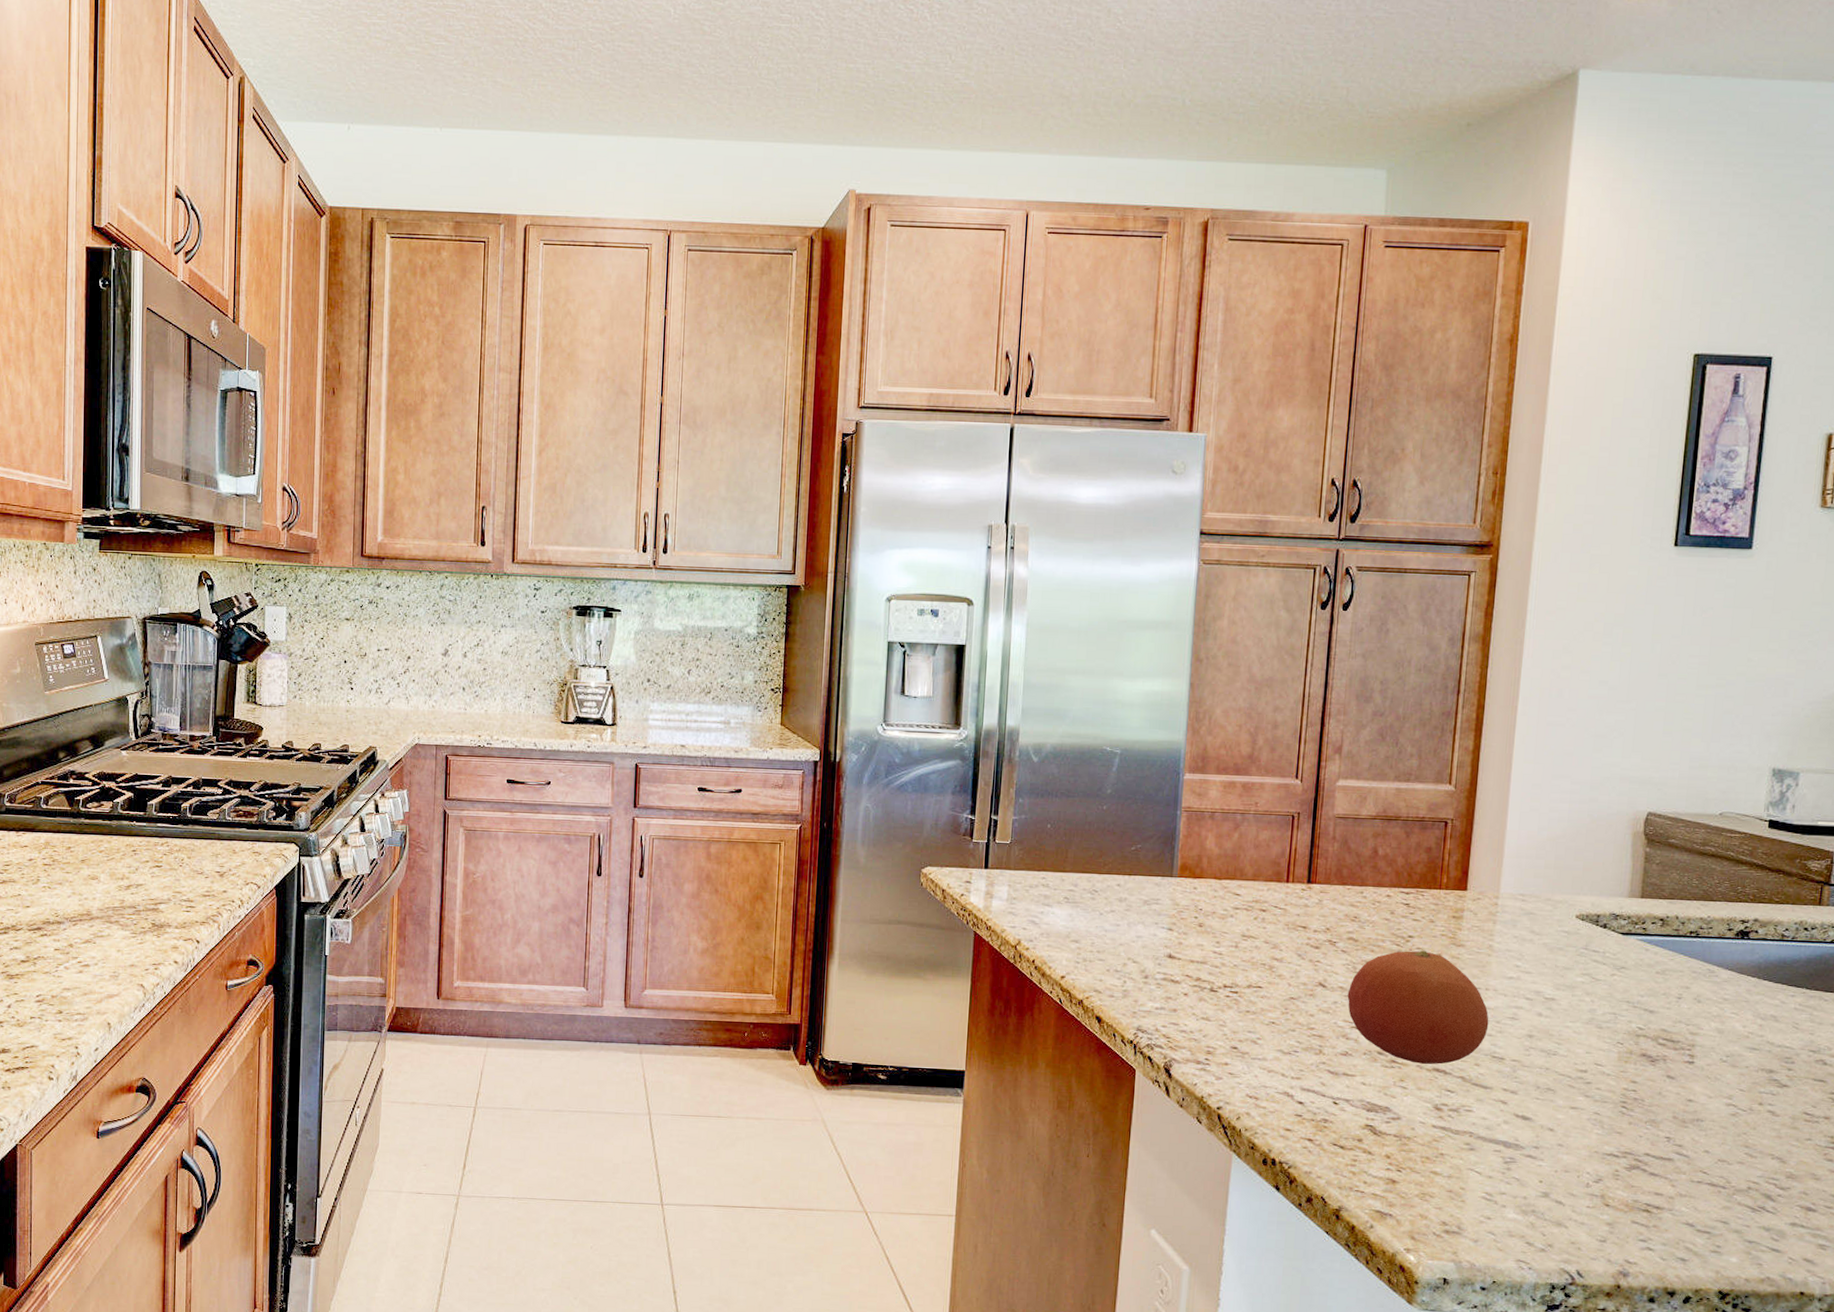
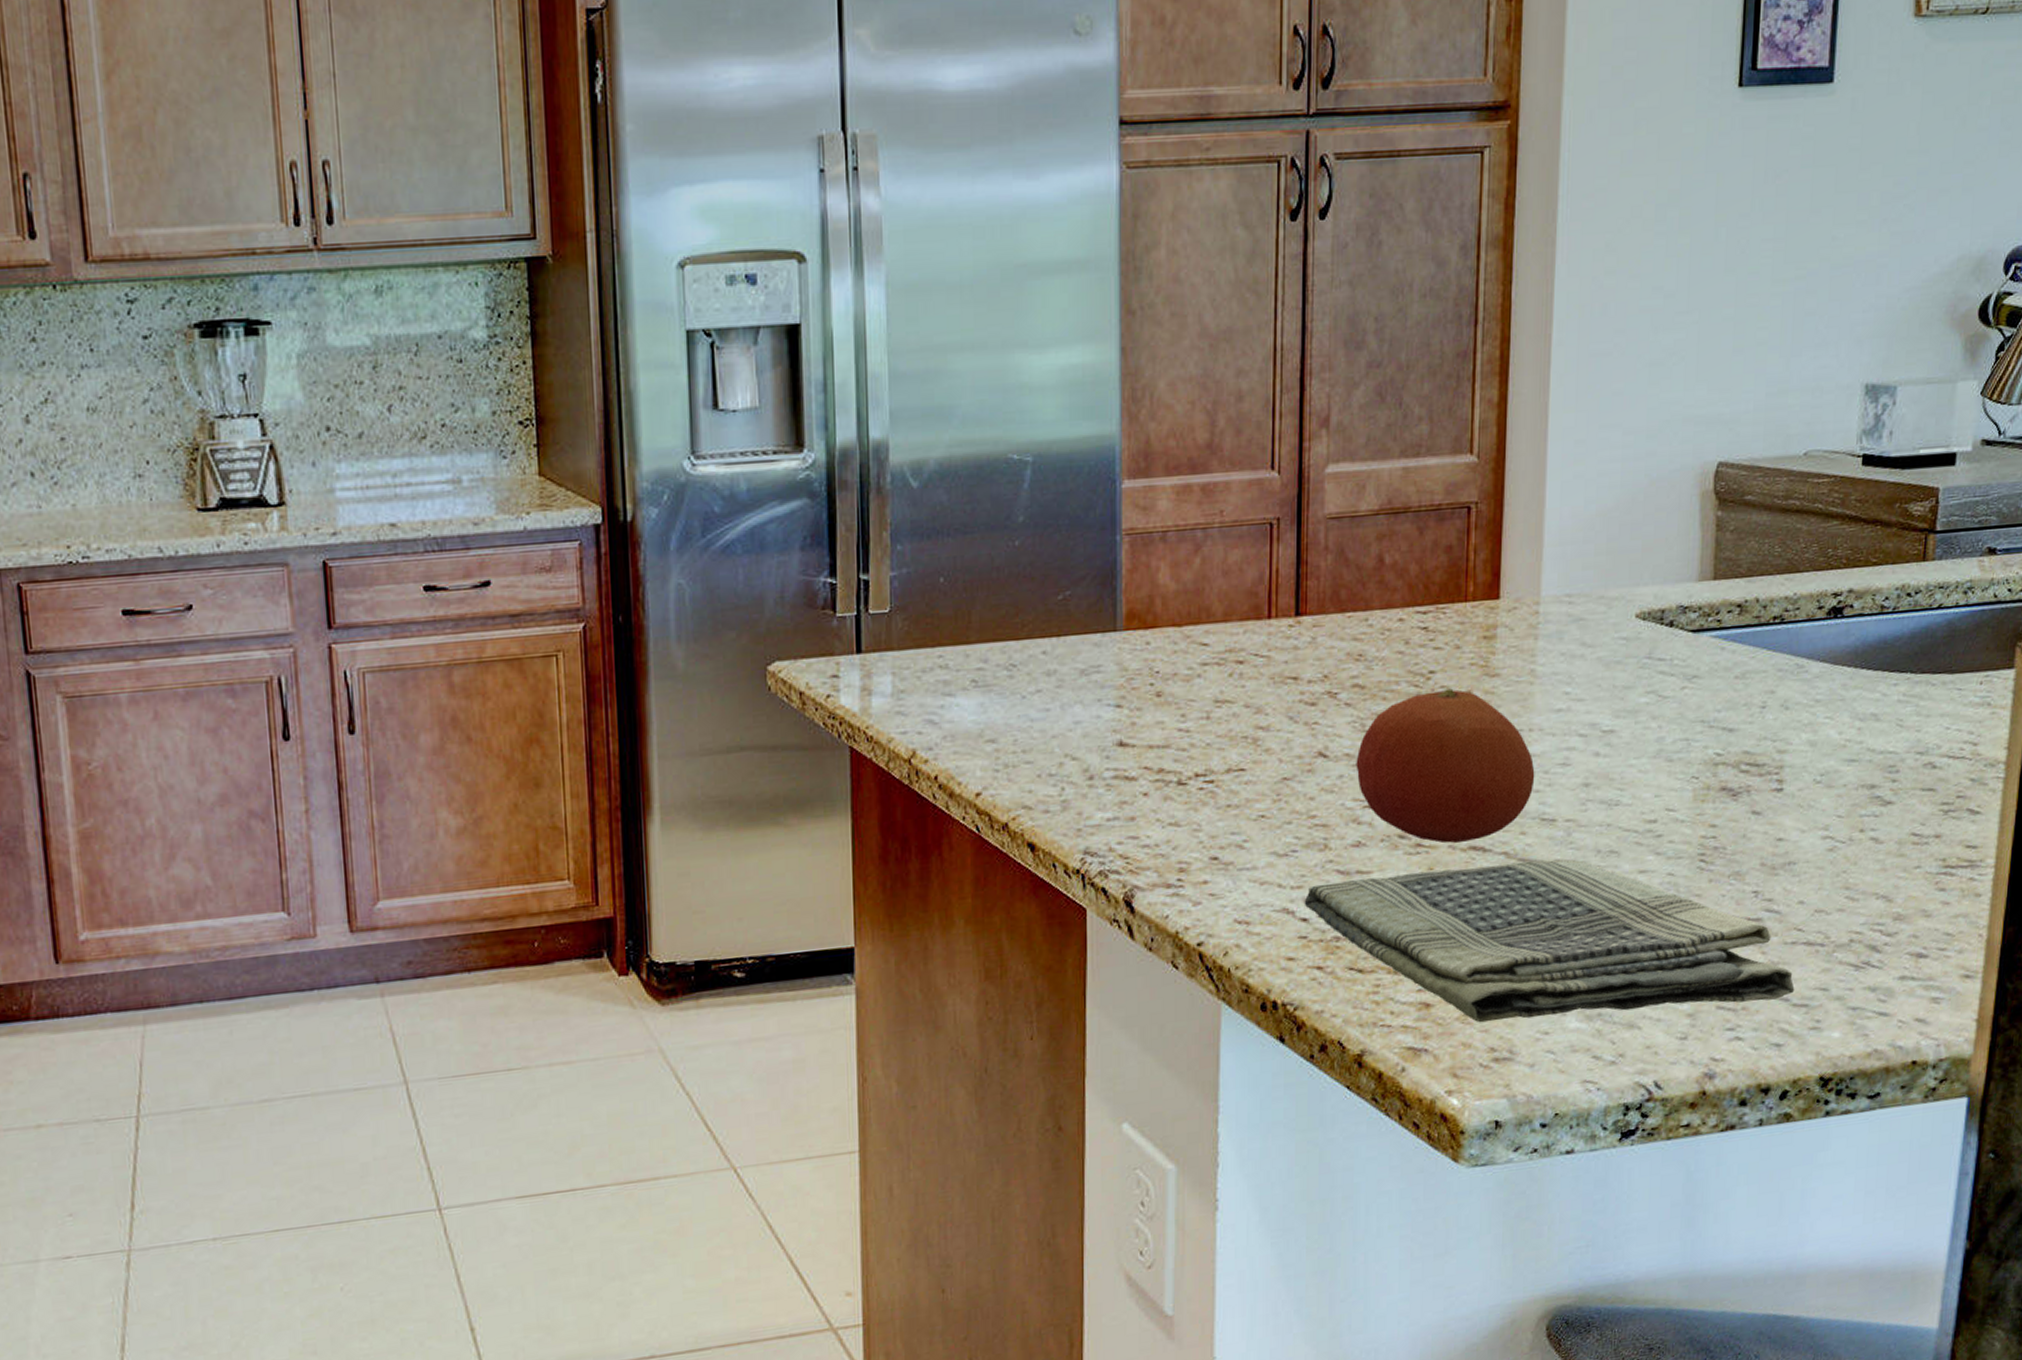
dish towel: none [1301,1078,1699,1224] -> present [1304,859,1795,1023]

